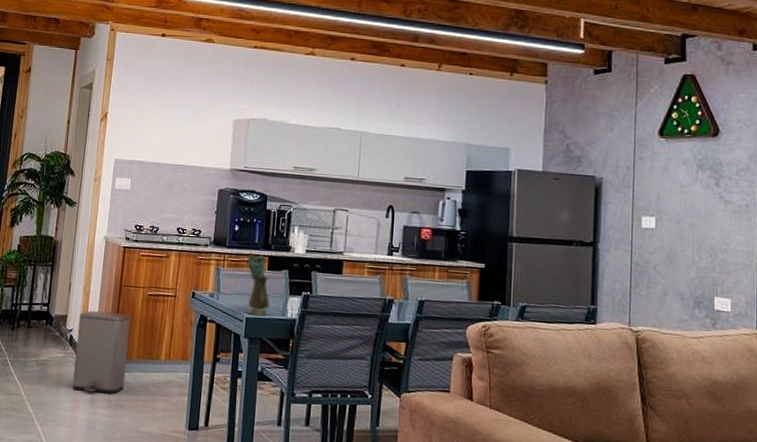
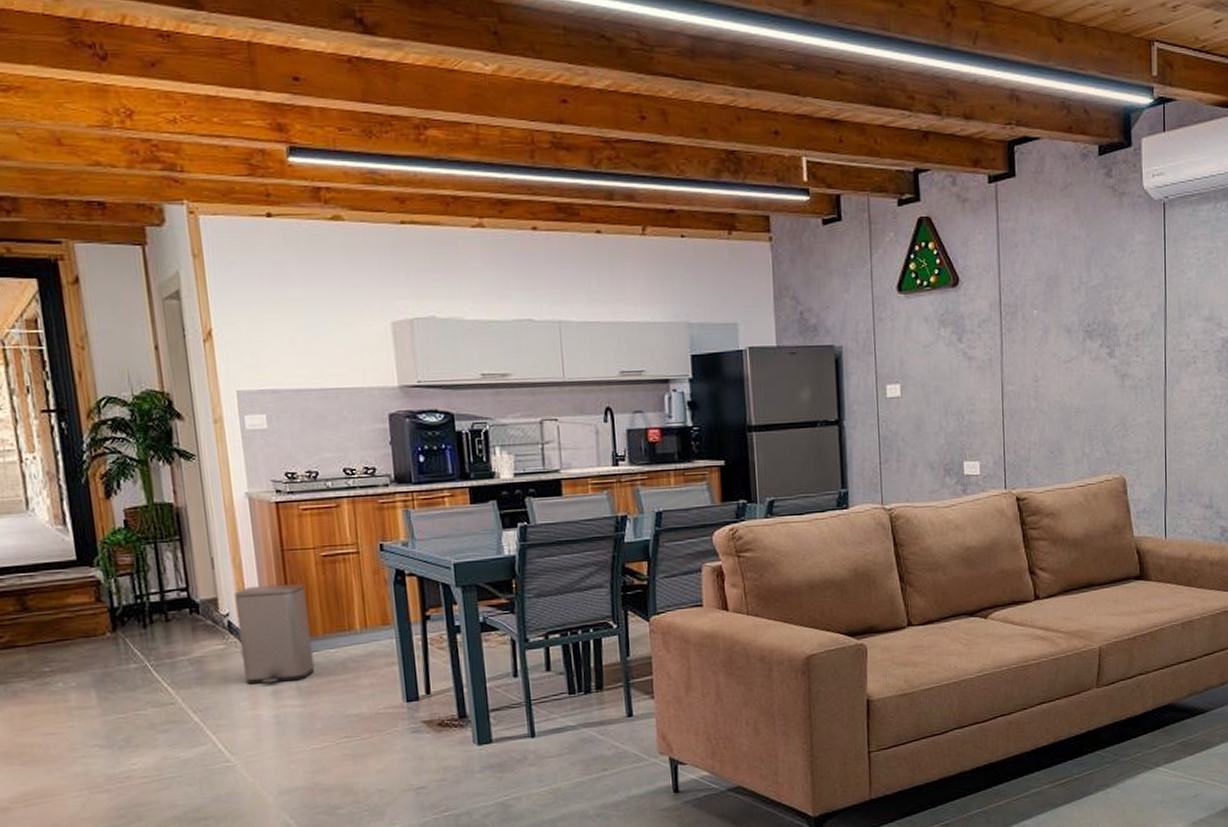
vase: present [246,251,270,317] -> none [441,485,481,560]

